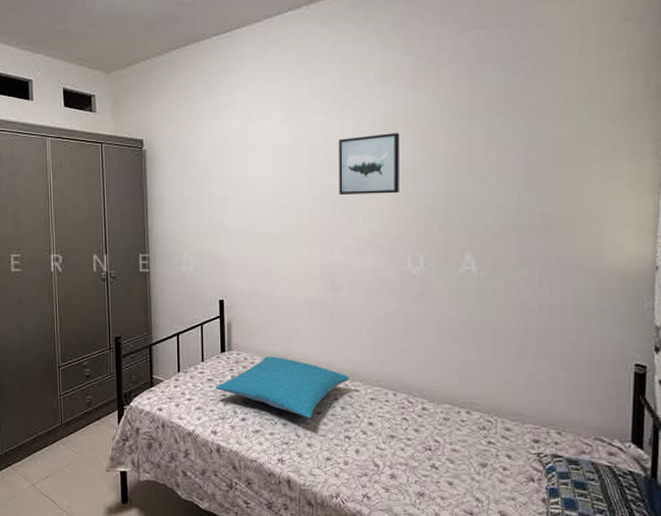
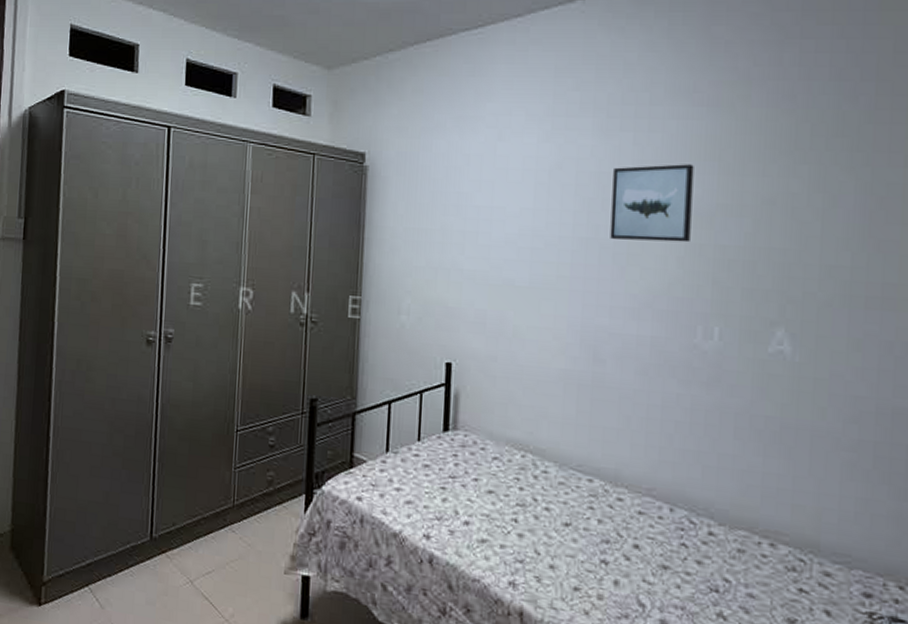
pillow: present [215,356,349,419] -> none [432,441,610,532]

